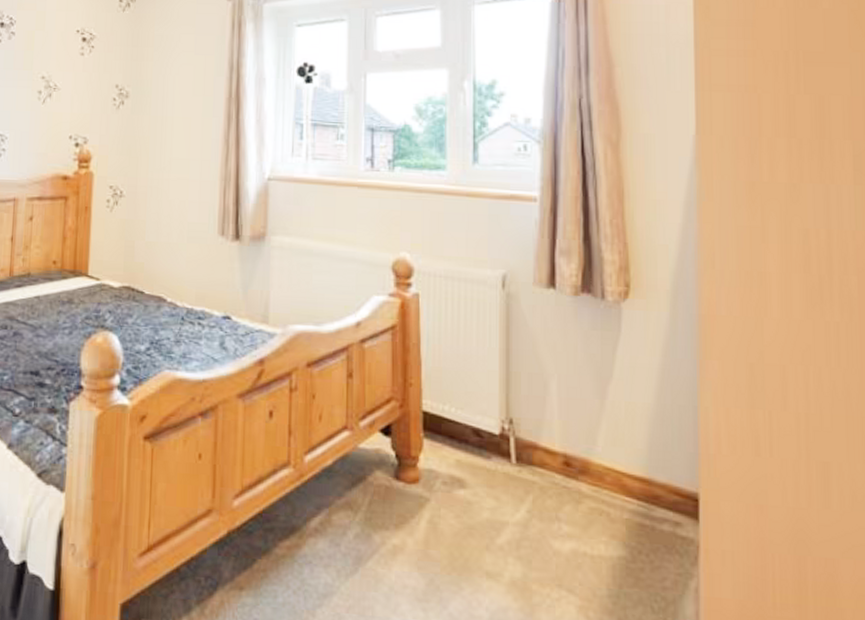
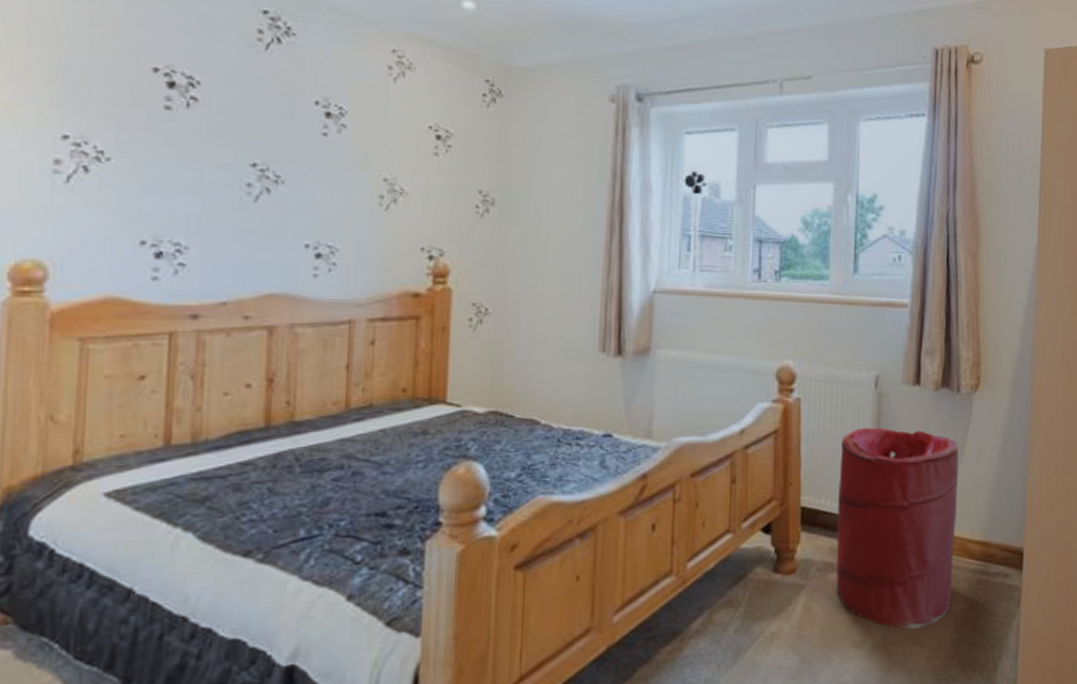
laundry hamper: none [464,330,608,570] -> present [836,427,959,629]

